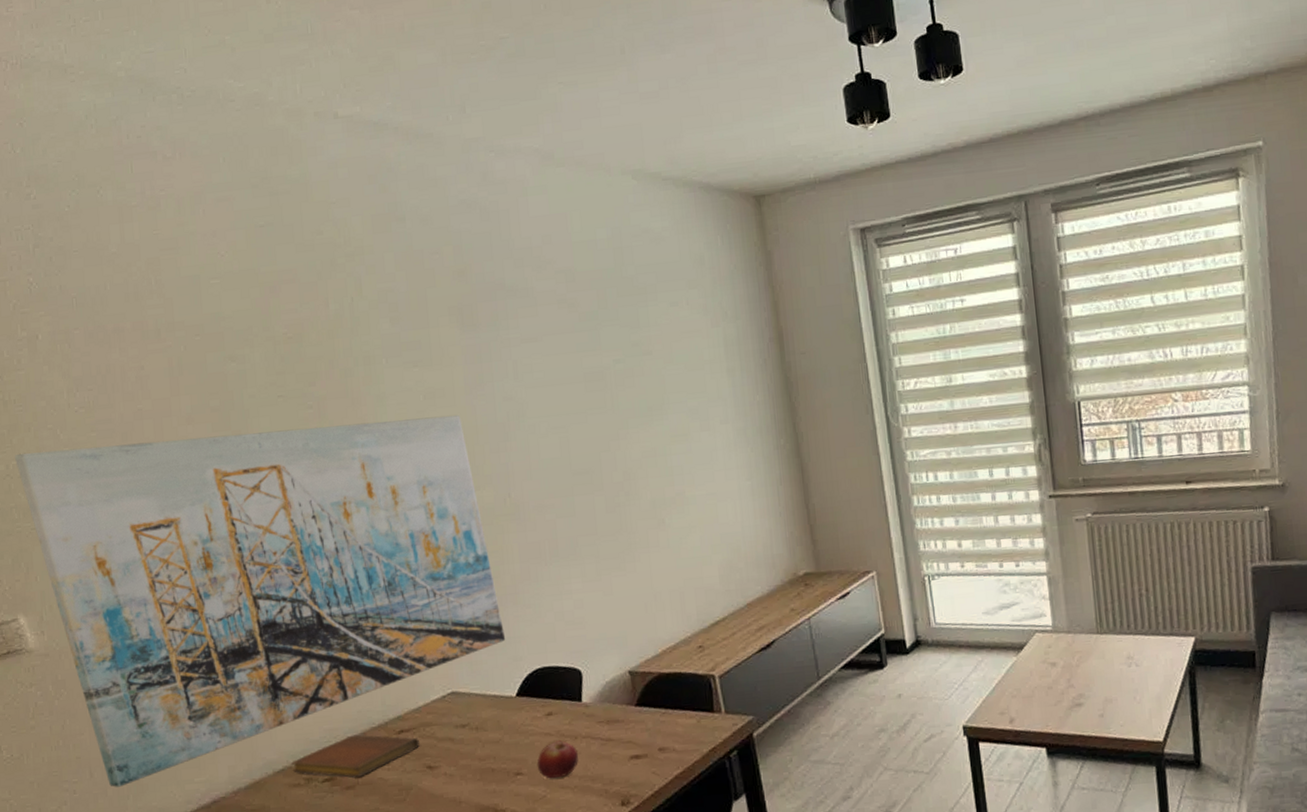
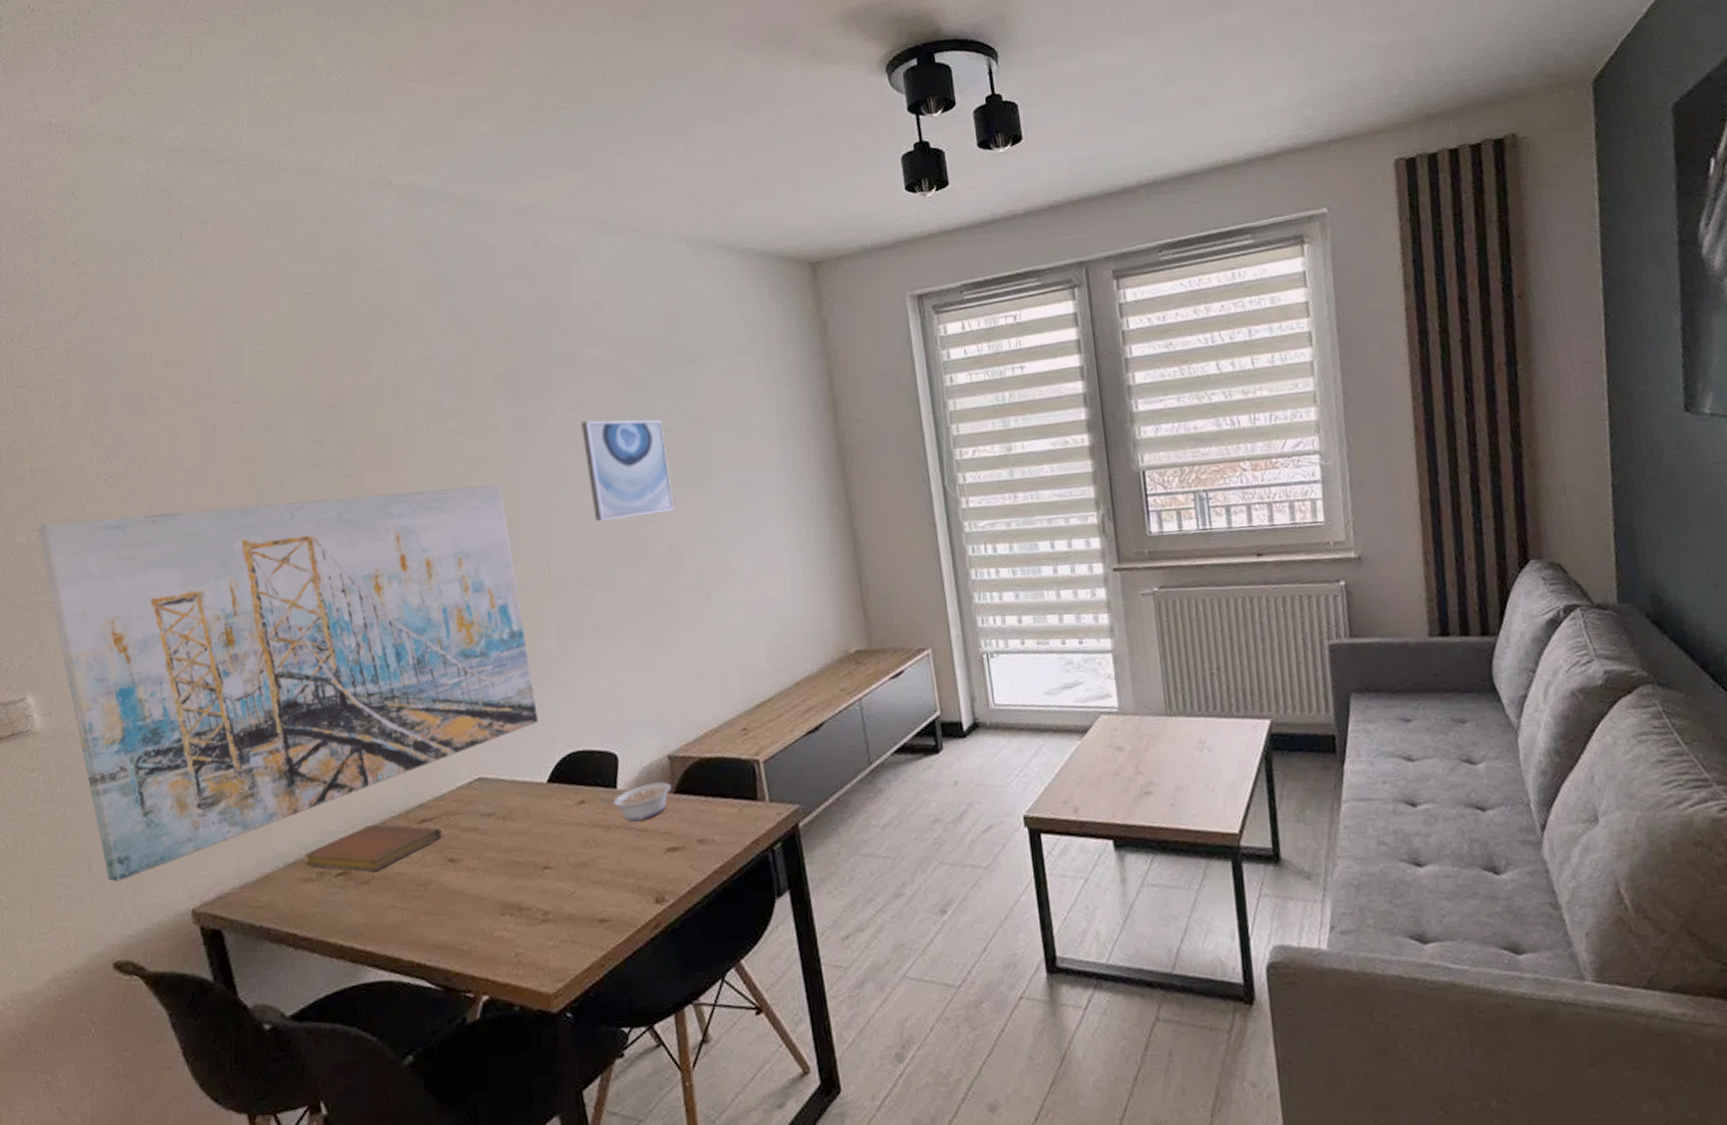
wall art: none [534,352,629,451] -> present [580,419,675,522]
fruit: present [537,740,578,779] -> none [566,831,611,874]
legume: none [566,695,633,732] -> present [600,781,671,822]

